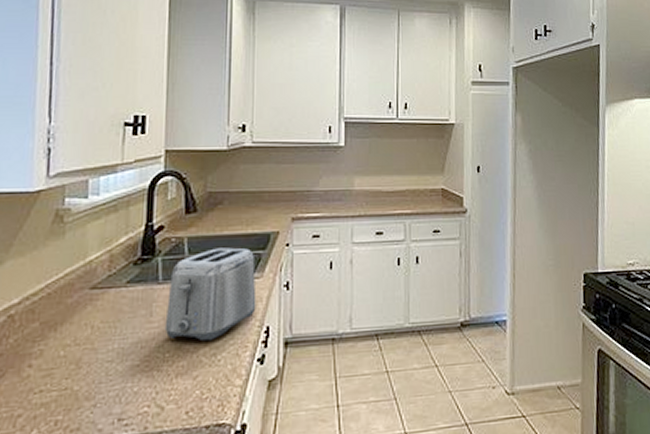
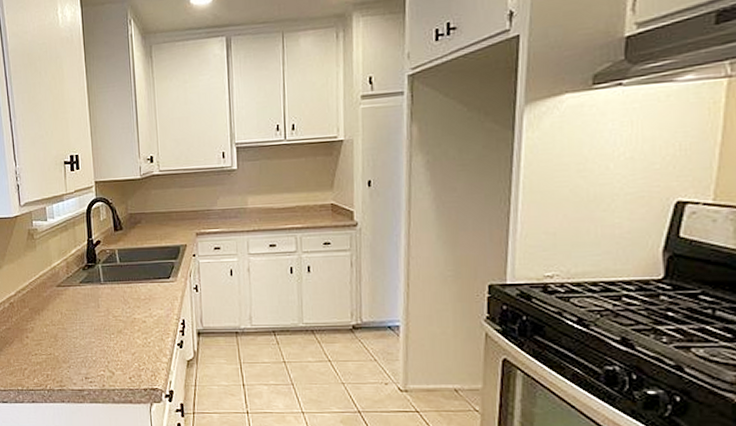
toaster: present [164,247,257,342] -> none [108,257,174,328]

